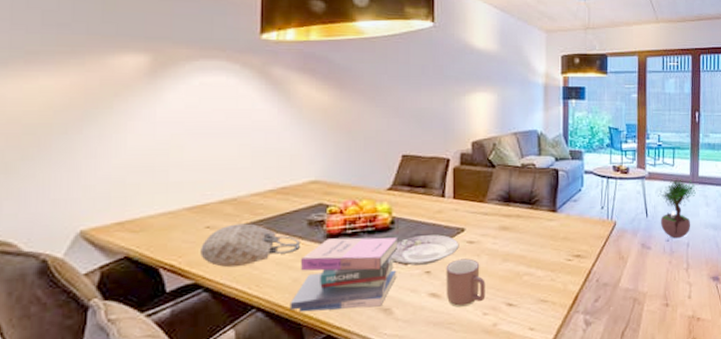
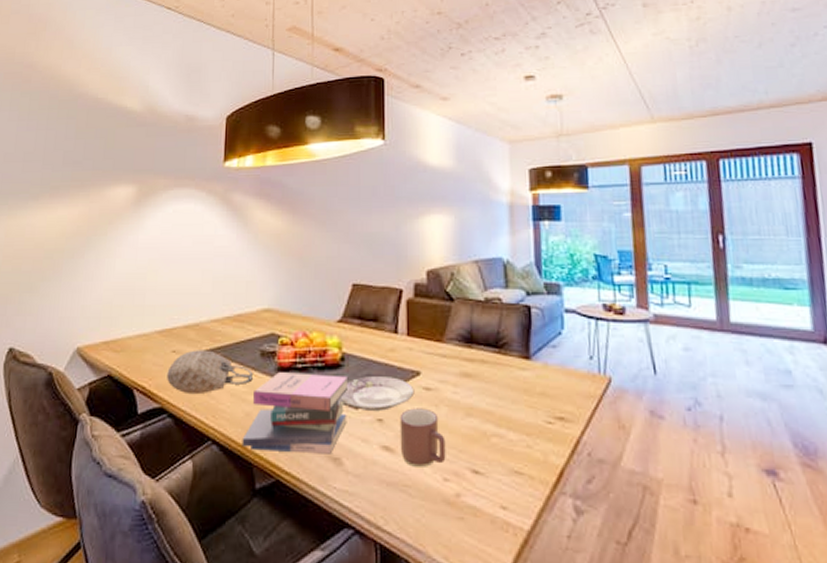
potted tree: present [658,177,697,239] -> none [670,321,729,408]

